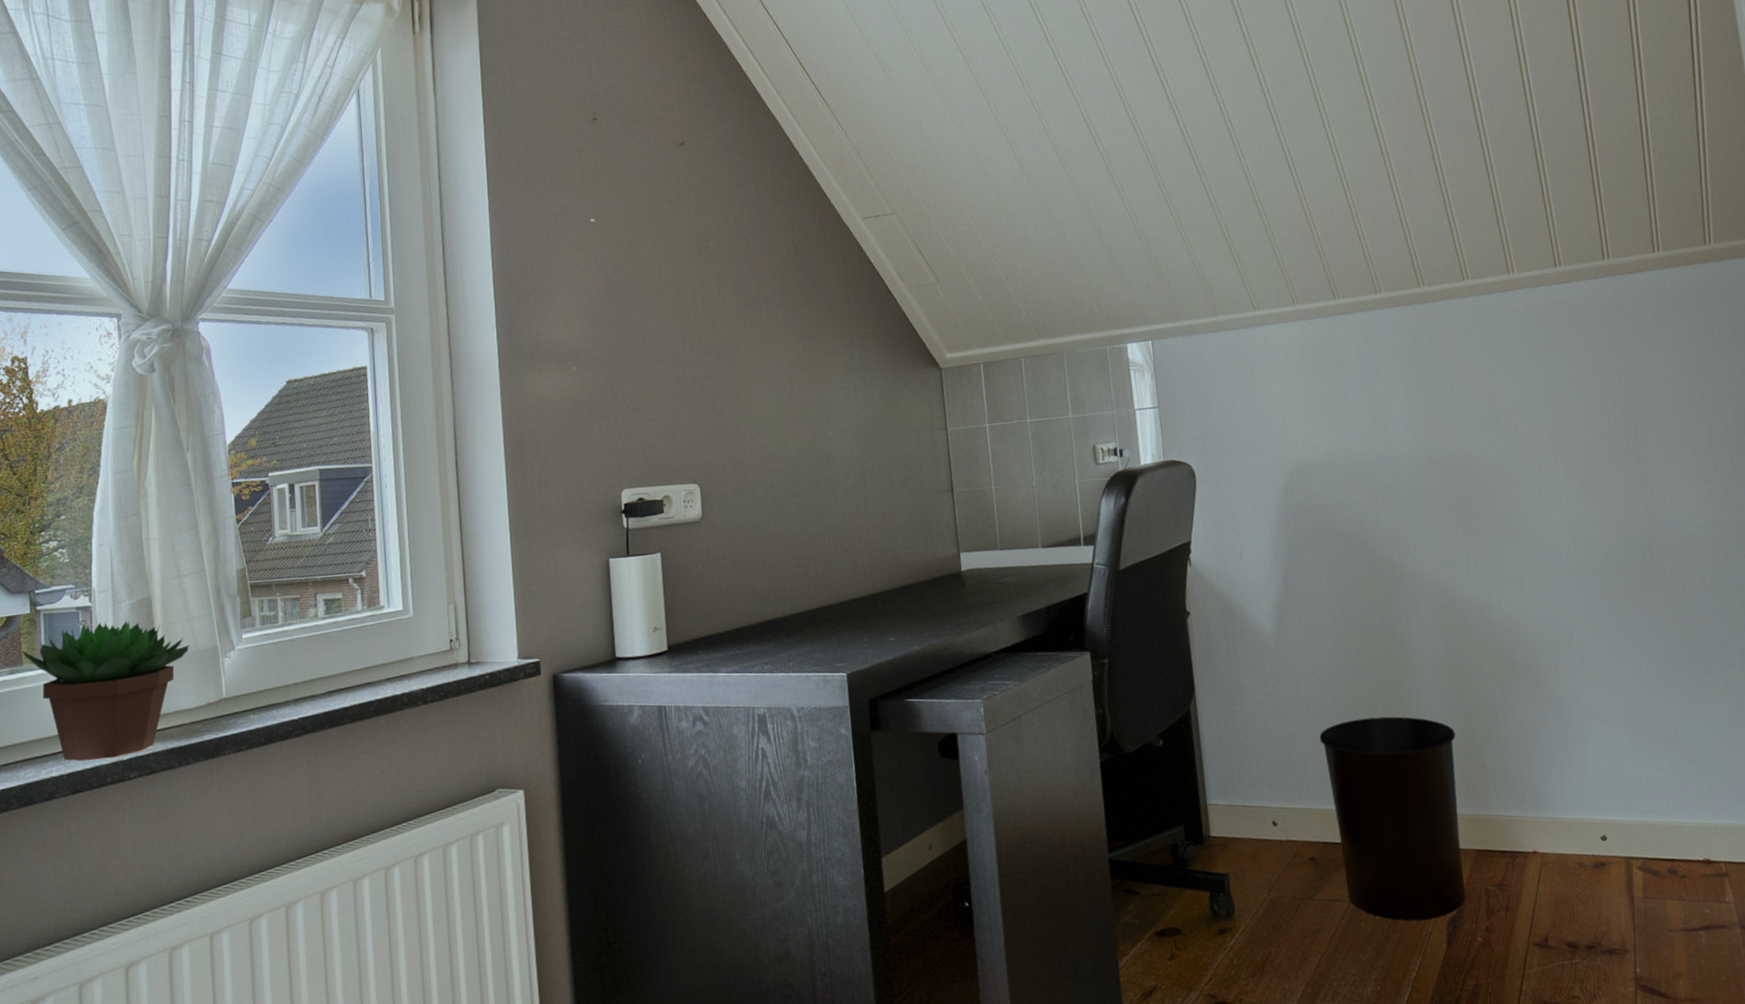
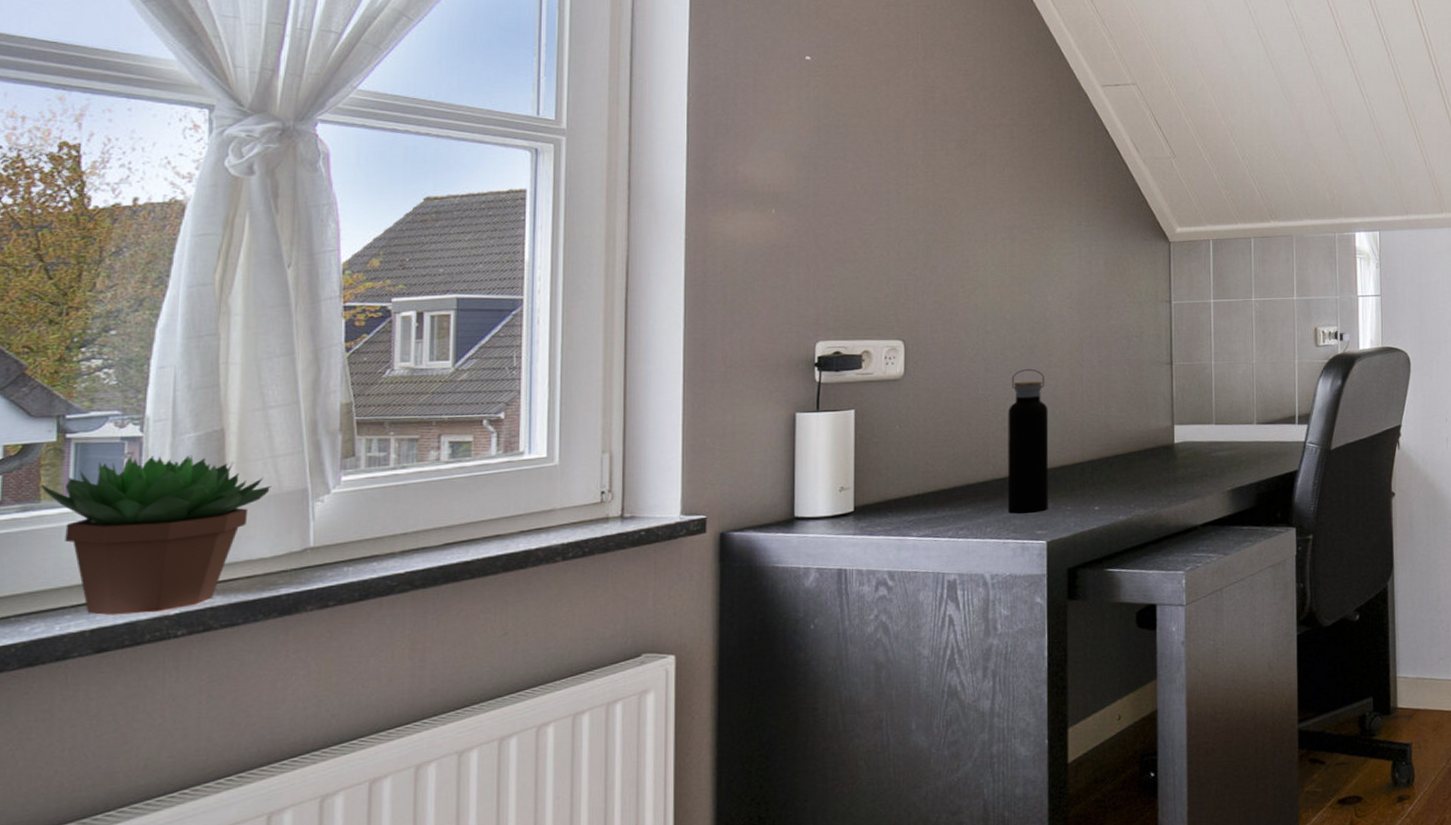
water bottle: none [800,504,846,648] -> present [1008,368,1049,514]

